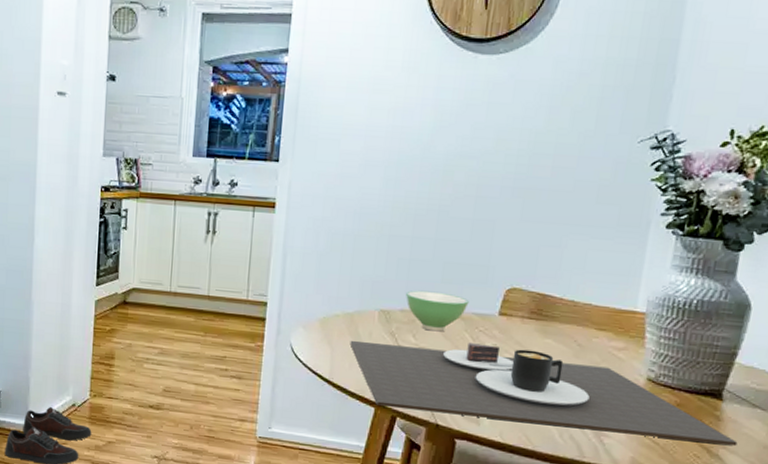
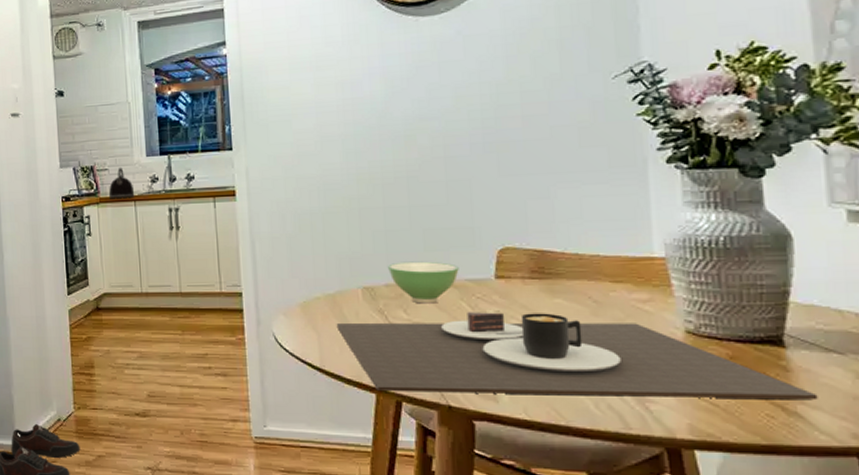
kettle: none [149,163,176,197] -> present [108,167,135,199]

